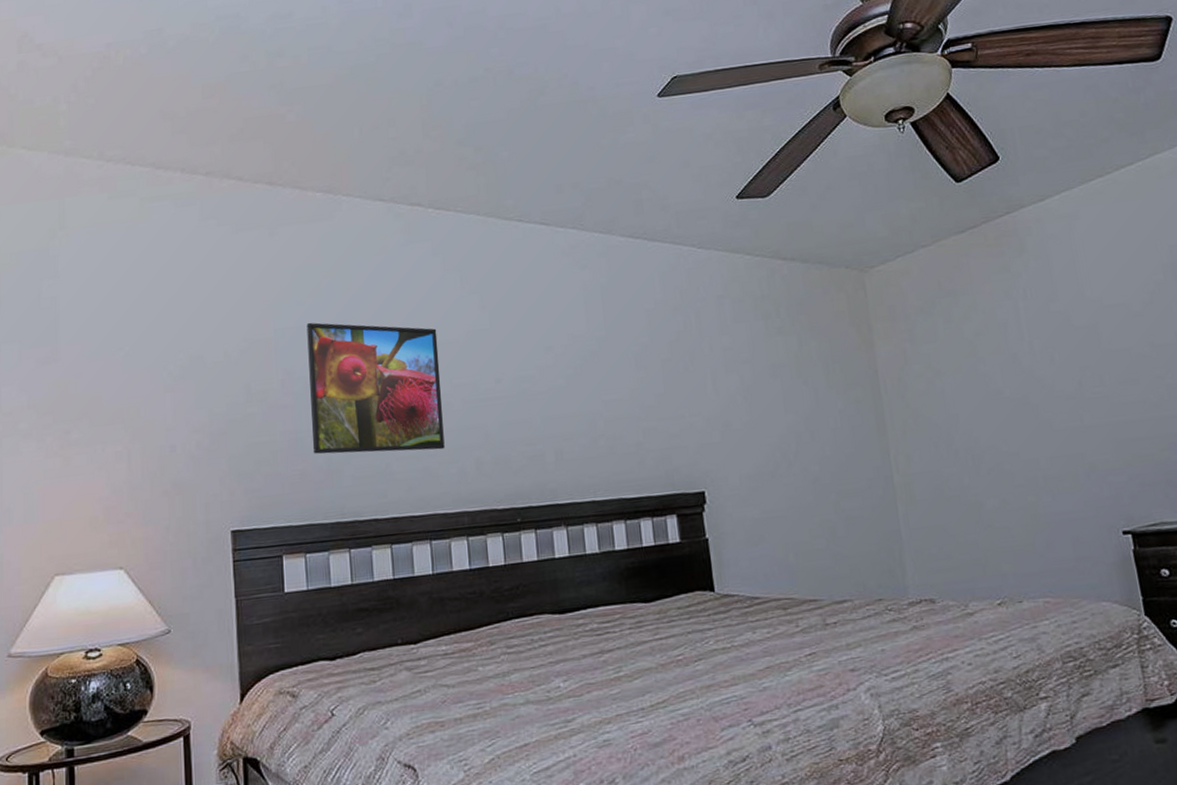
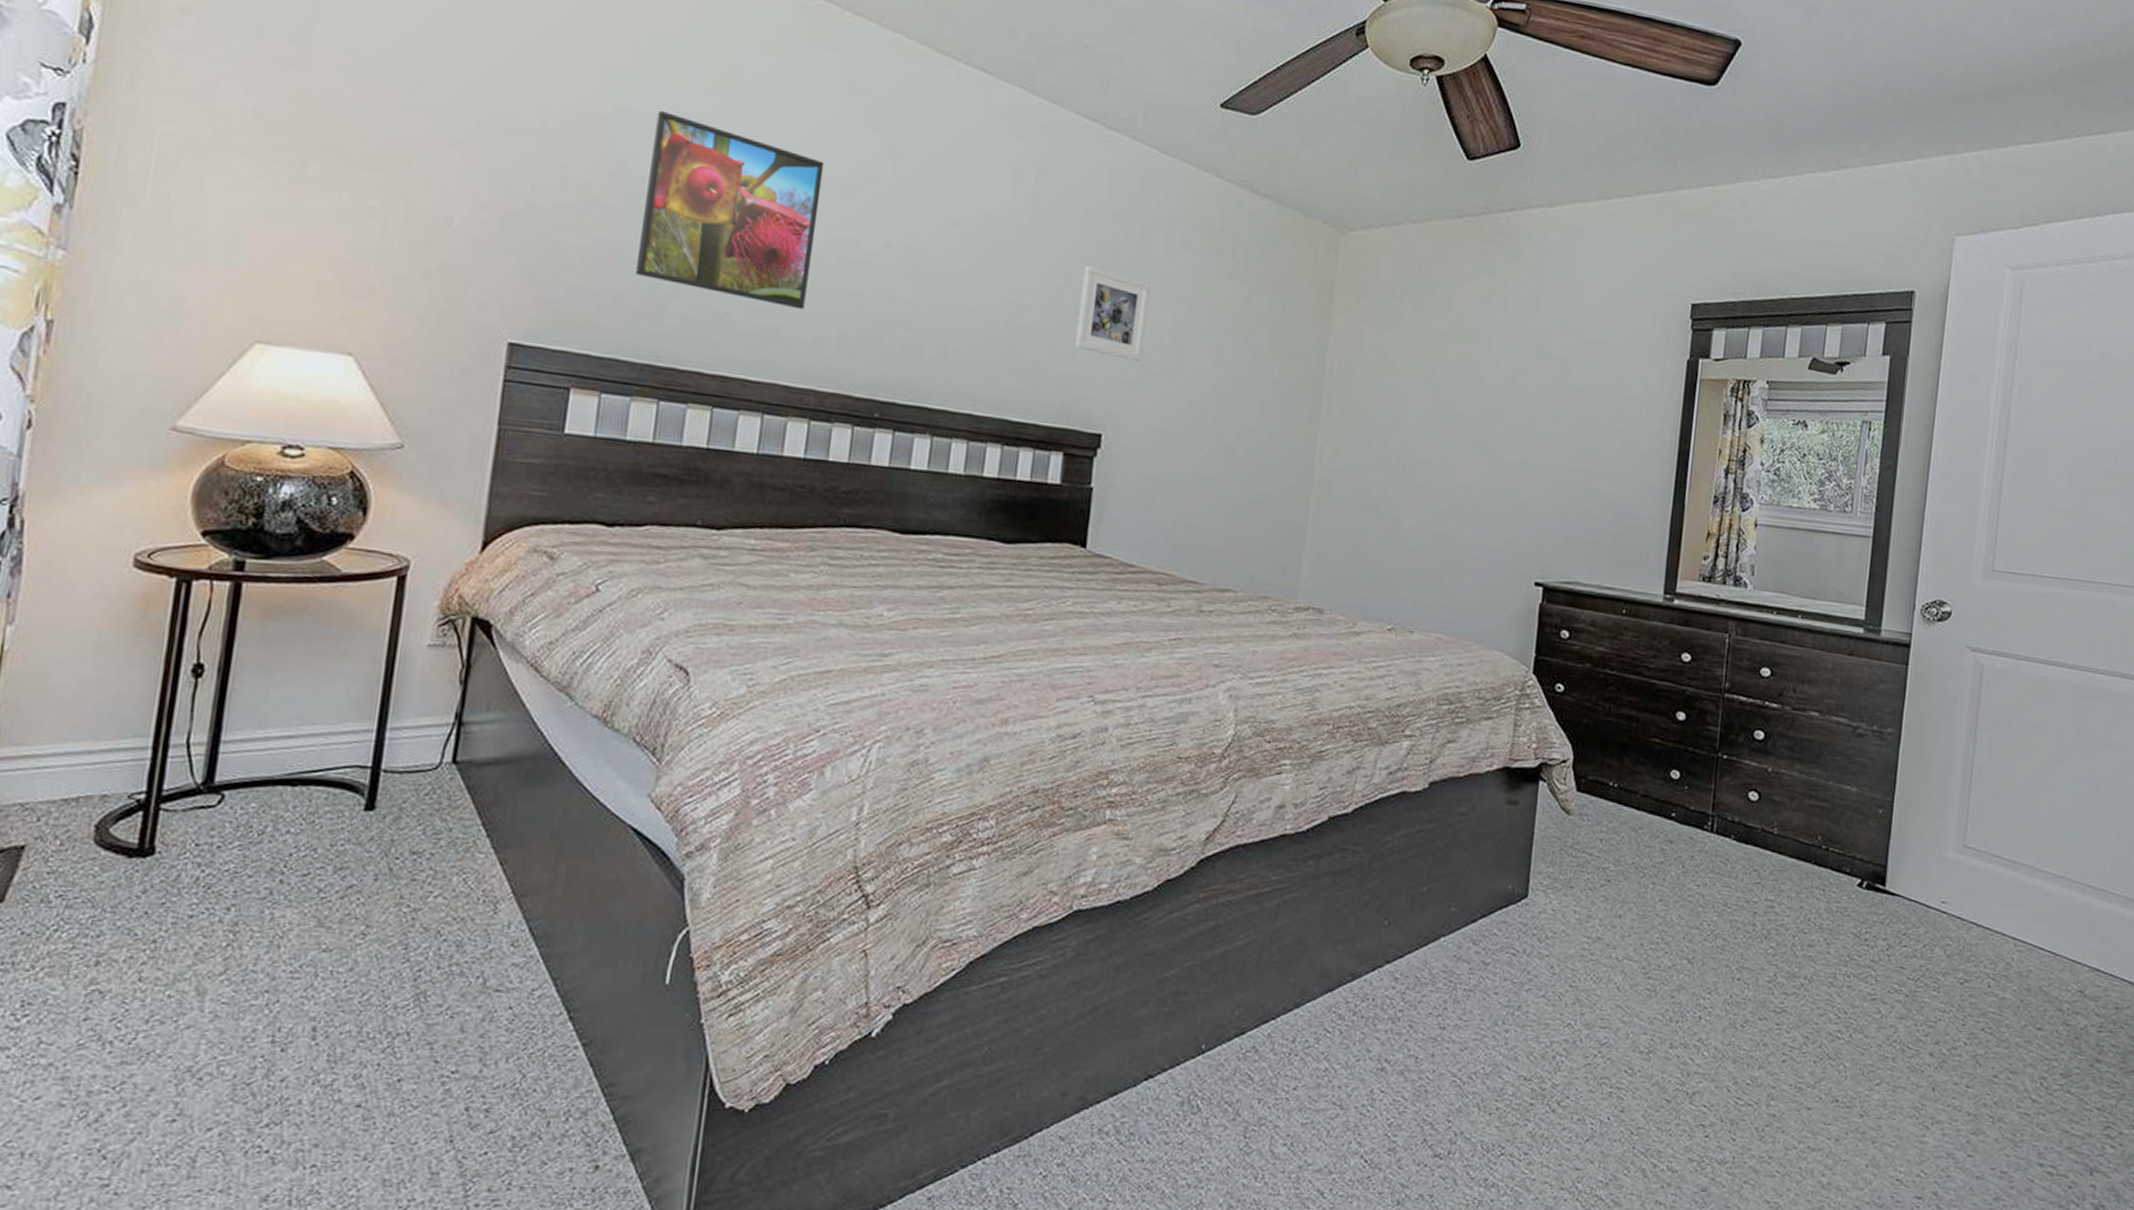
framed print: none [658,354,723,425] -> present [1075,265,1151,361]

